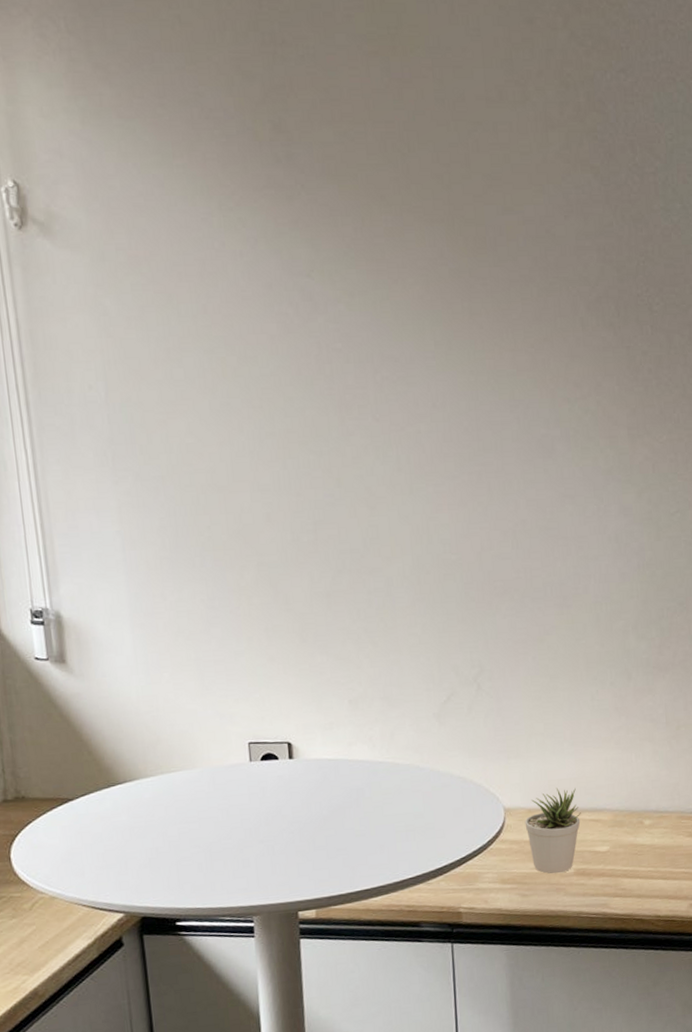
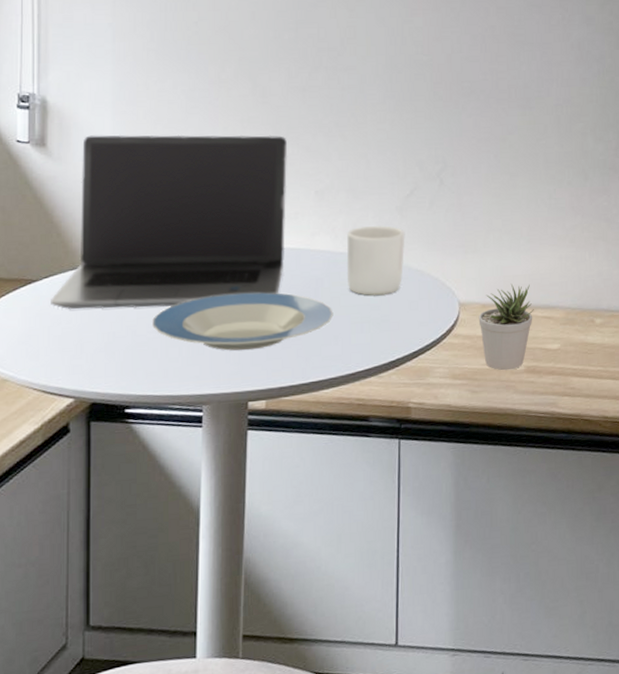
laptop computer: none [89,644,323,827] -> present [51,134,287,309]
plate: none [194,804,377,863] -> present [152,292,334,351]
mug: none [385,733,445,804] -> present [346,225,405,296]

